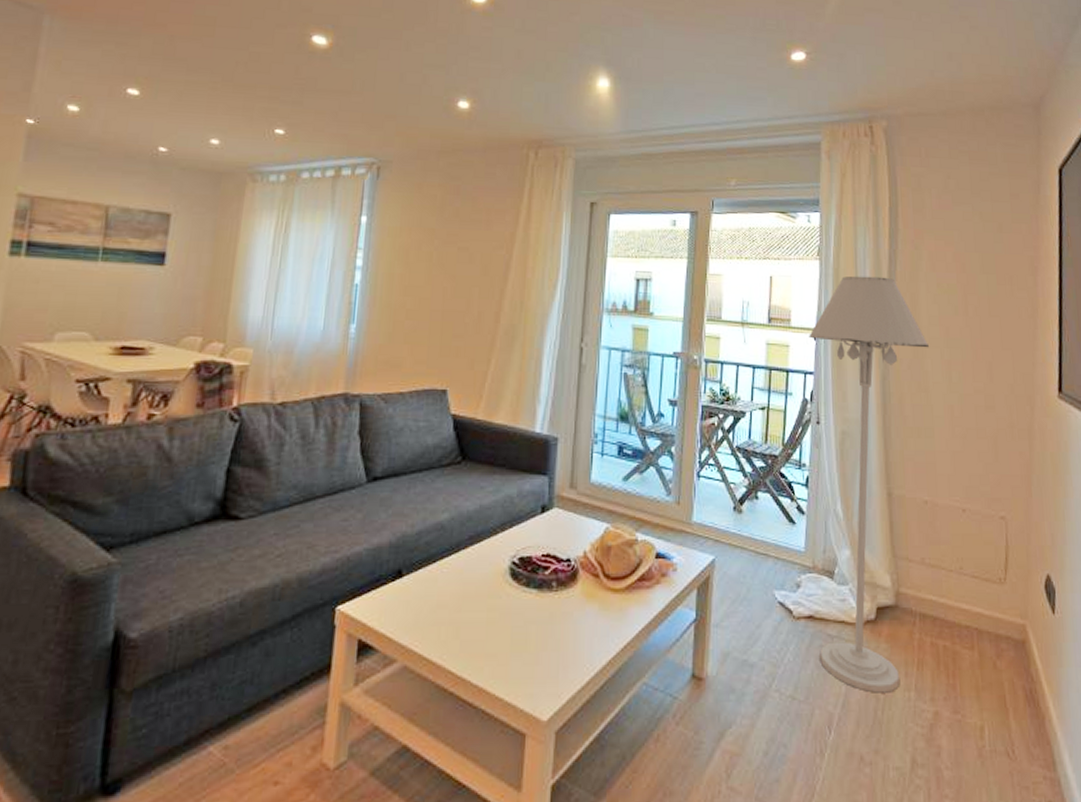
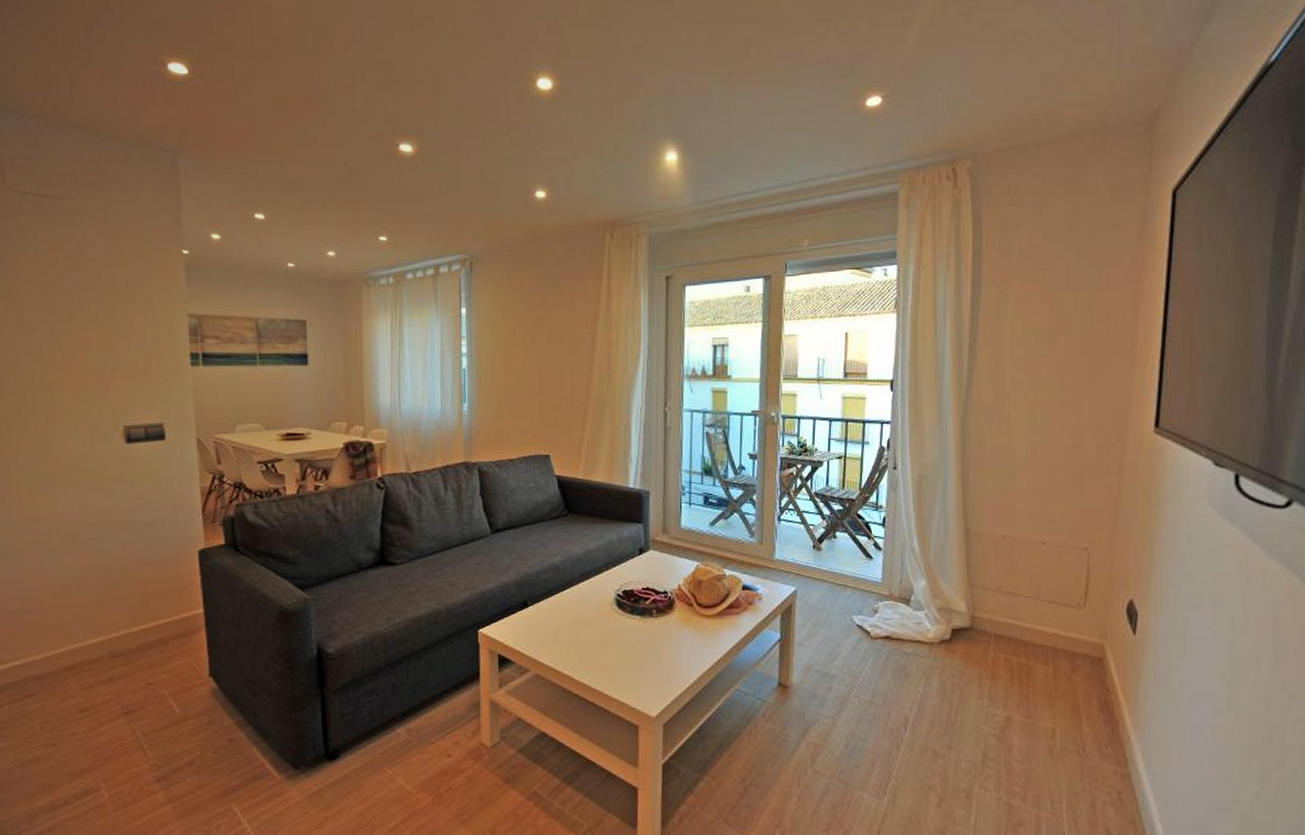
floor lamp: present [809,276,930,693] -> none [885,324,1013,700]

